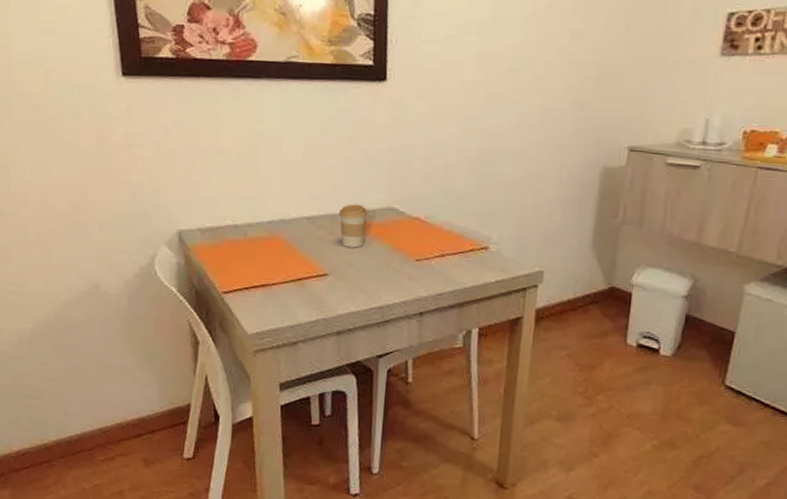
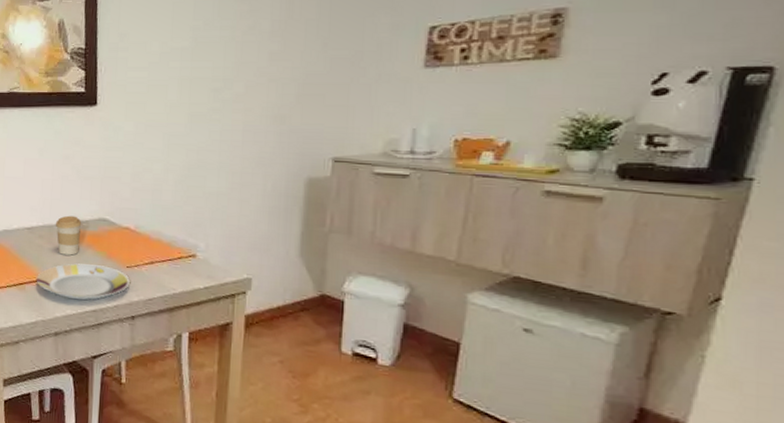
plate: none [316,256,419,296] -> present [36,263,130,300]

